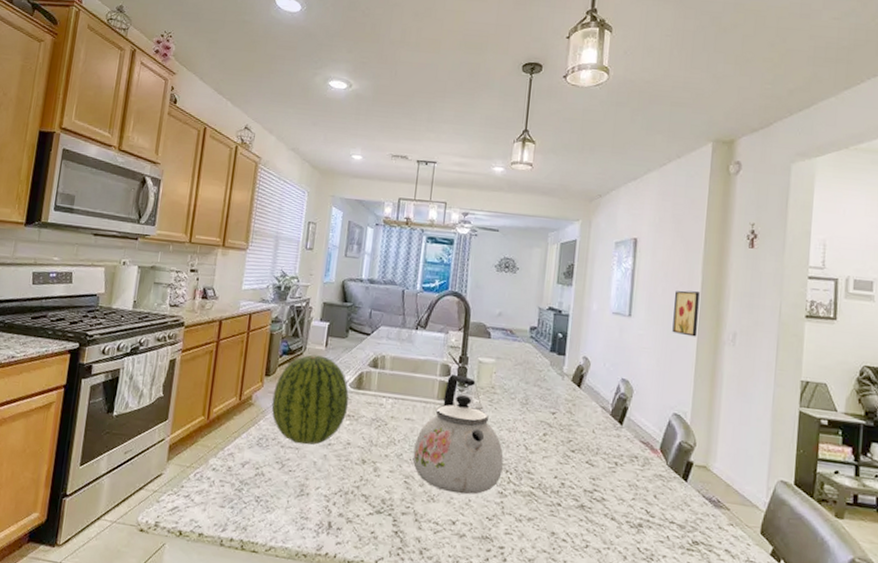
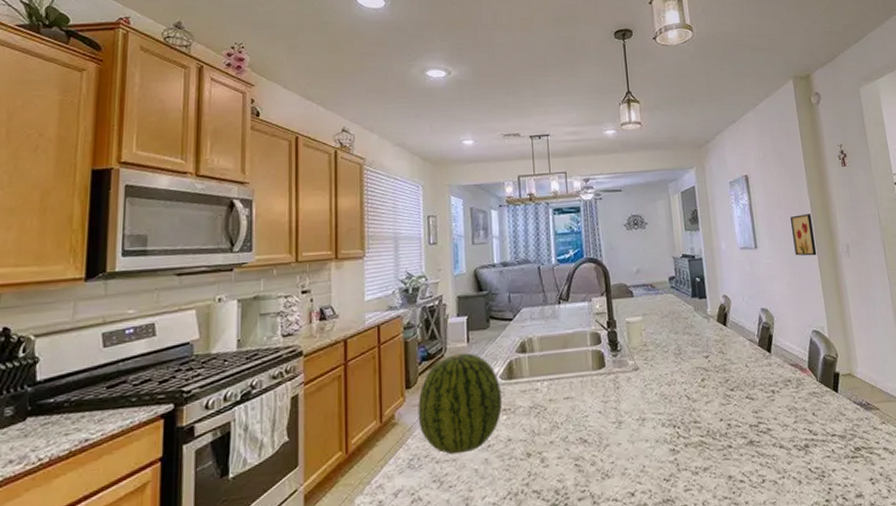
kettle: present [412,373,504,495] -> none [578,339,670,464]

